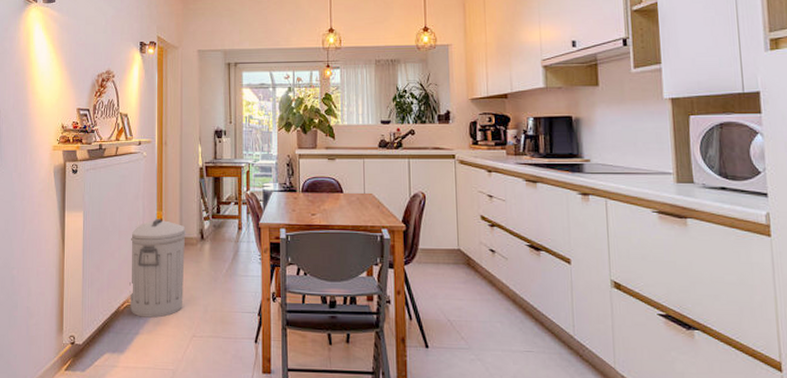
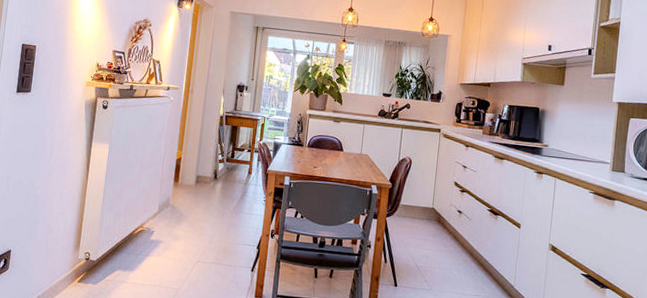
trash can: present [129,219,186,318] -> none [143,157,202,243]

